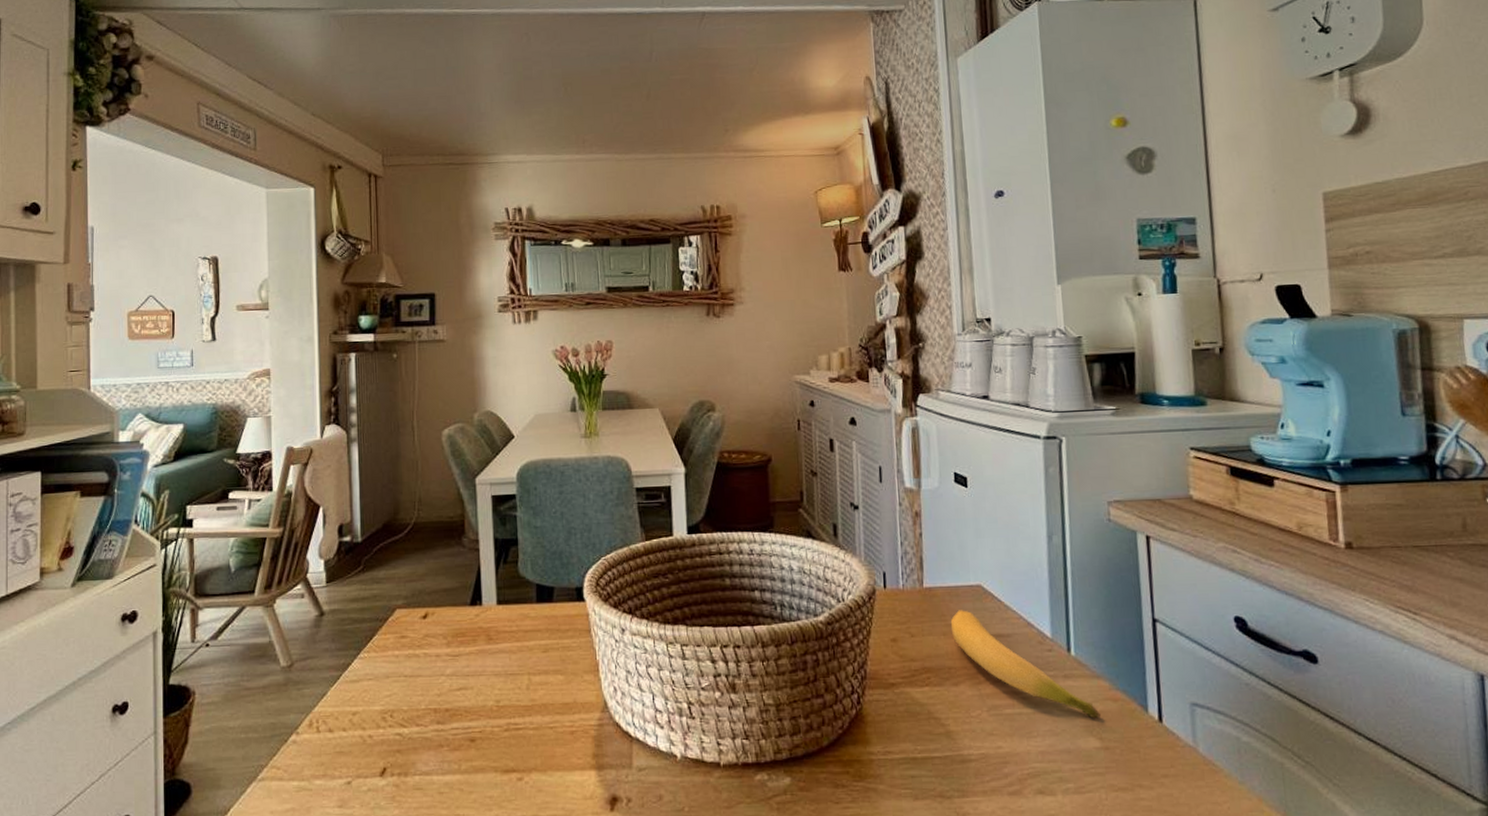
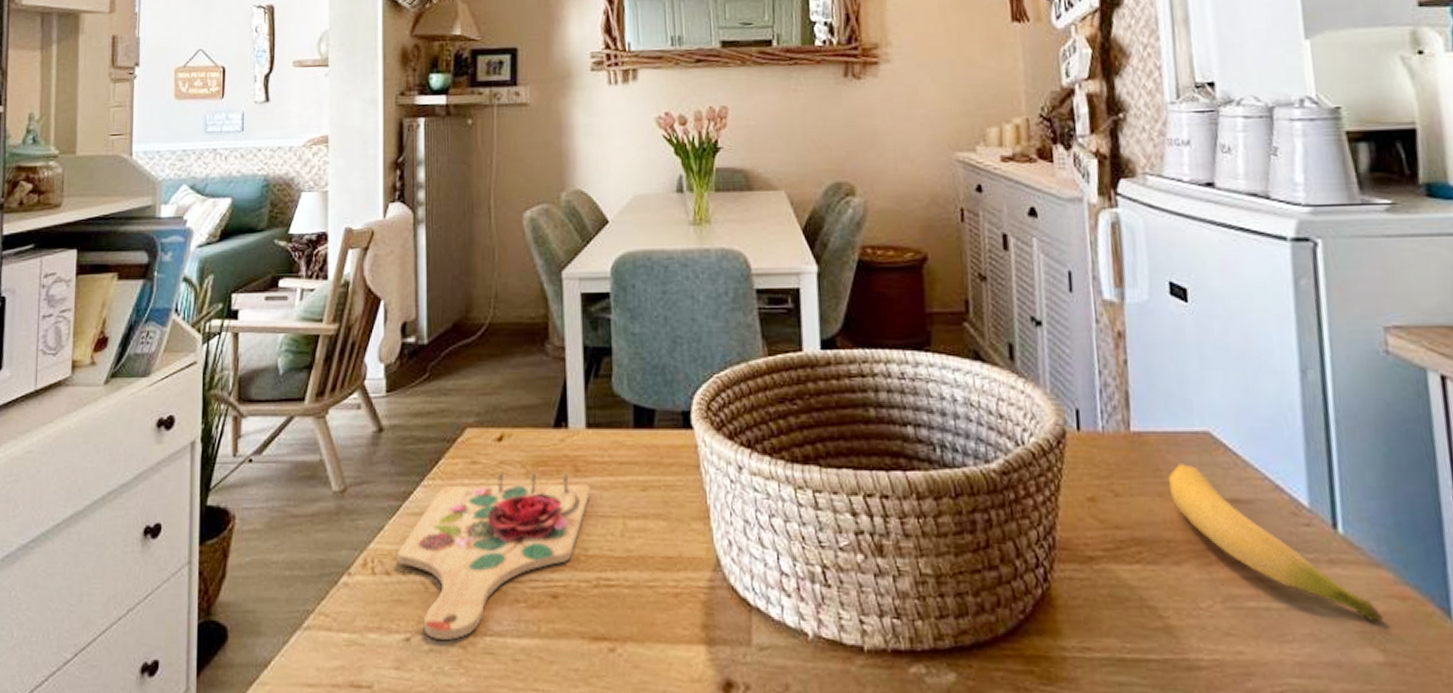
cutting board: none [339,640,501,781] -> present [398,471,591,640]

